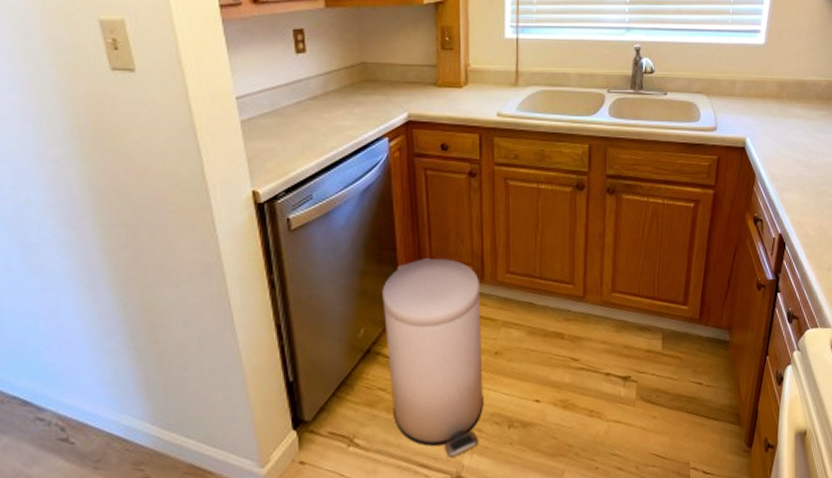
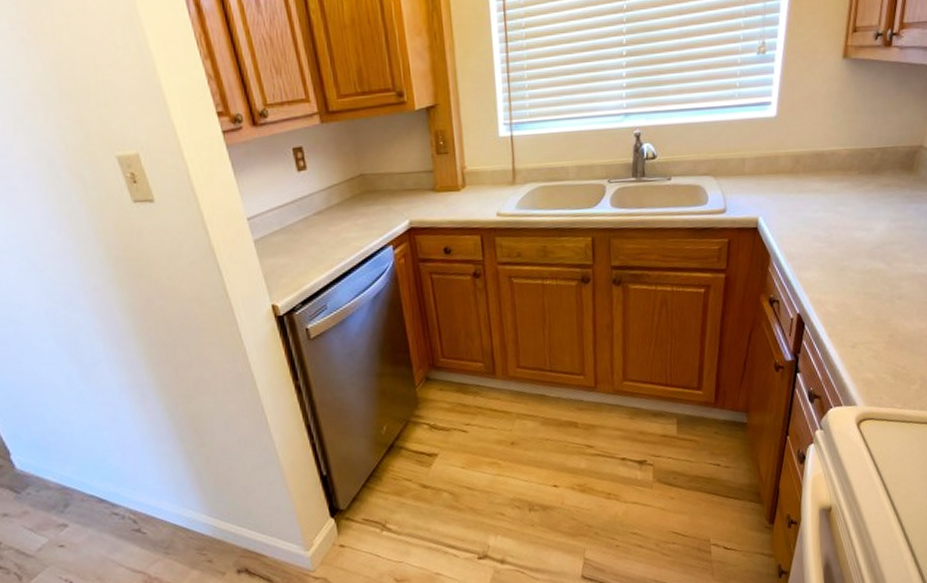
pedal bin: present [382,257,483,458] -> none [399,356,504,539]

